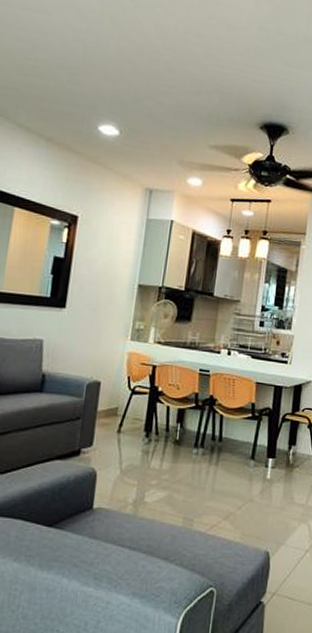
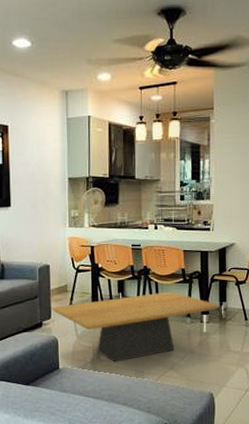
coffee table: none [95,427,288,506] -> present [51,291,220,362]

